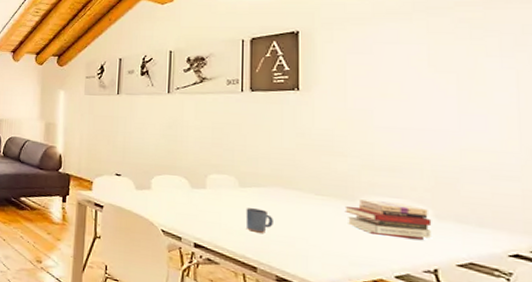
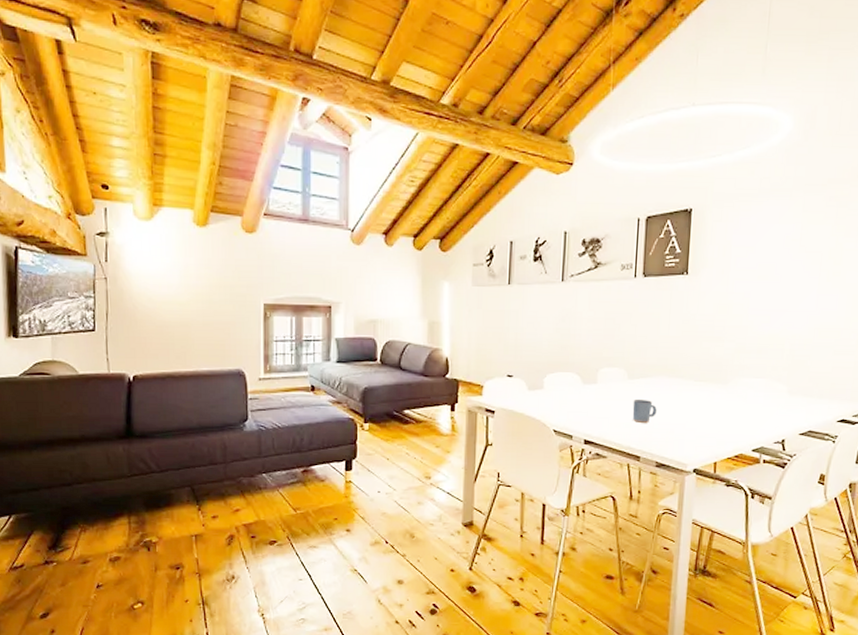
books: present [345,199,432,241] -> none [718,382,785,416]

